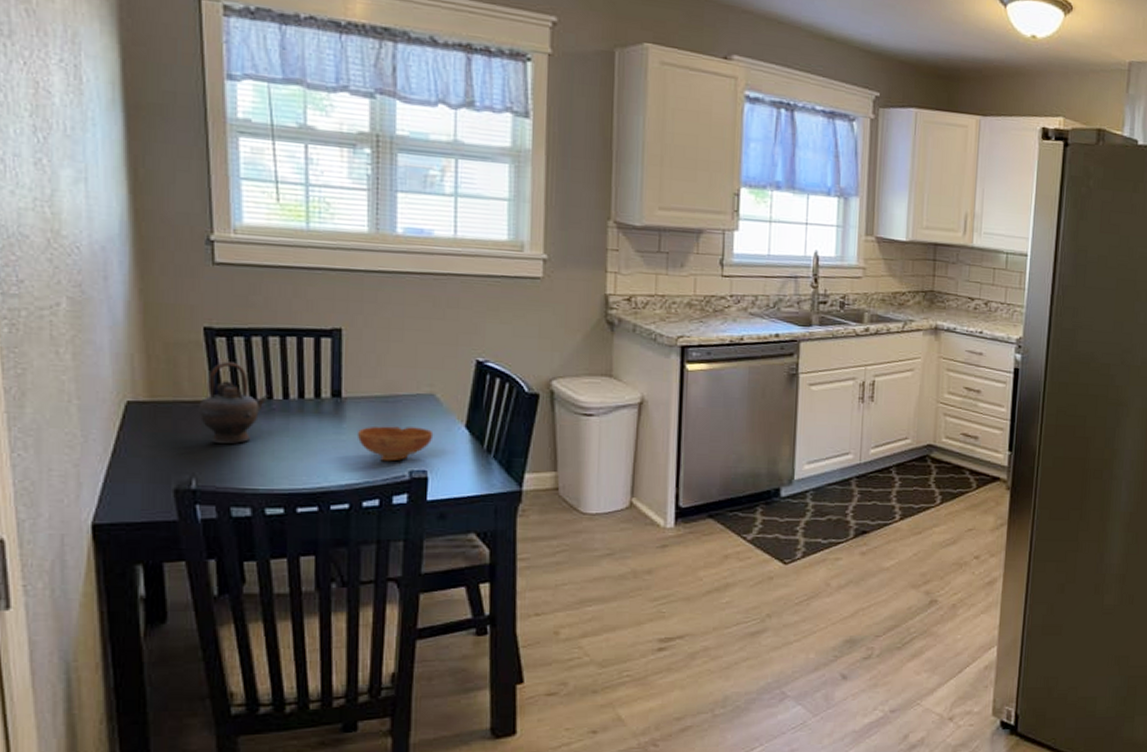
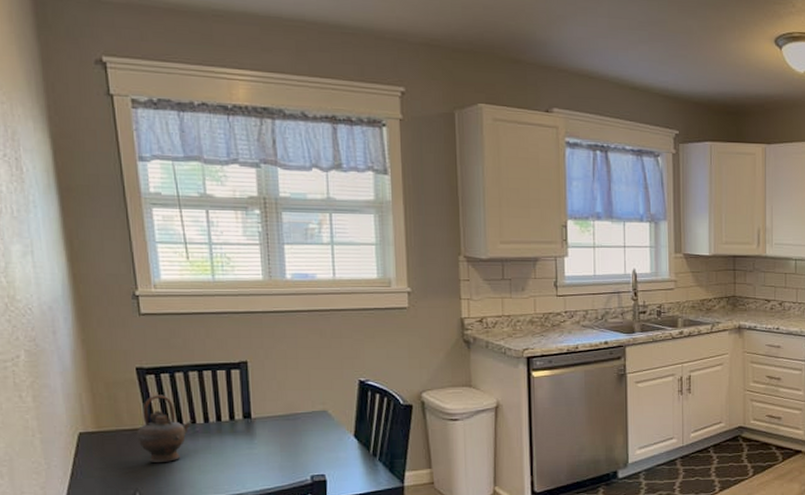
bowl: present [357,426,434,462] -> none [266,439,329,469]

